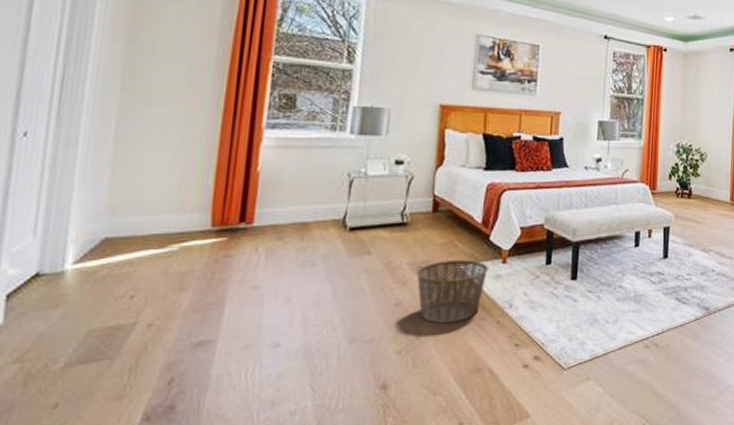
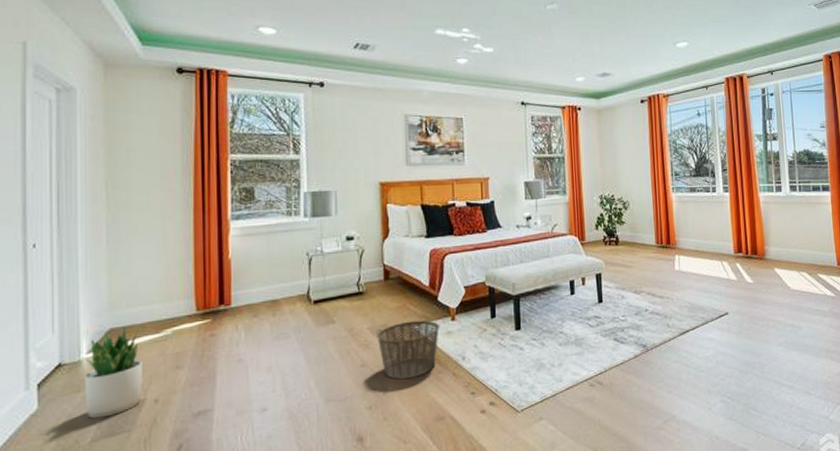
planter: none [62,236,144,340] -> present [82,325,143,419]

